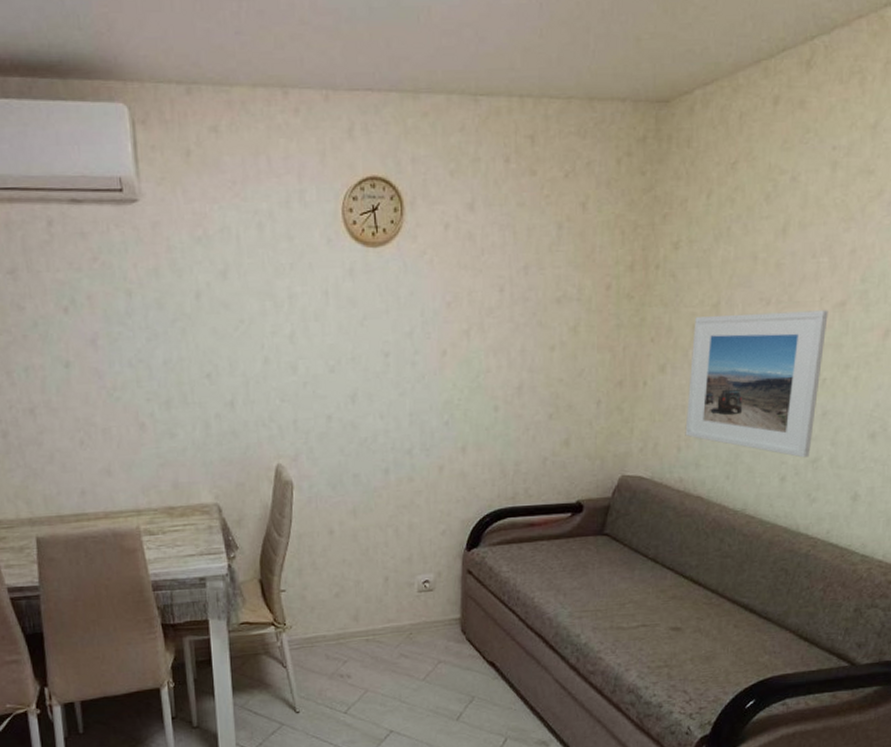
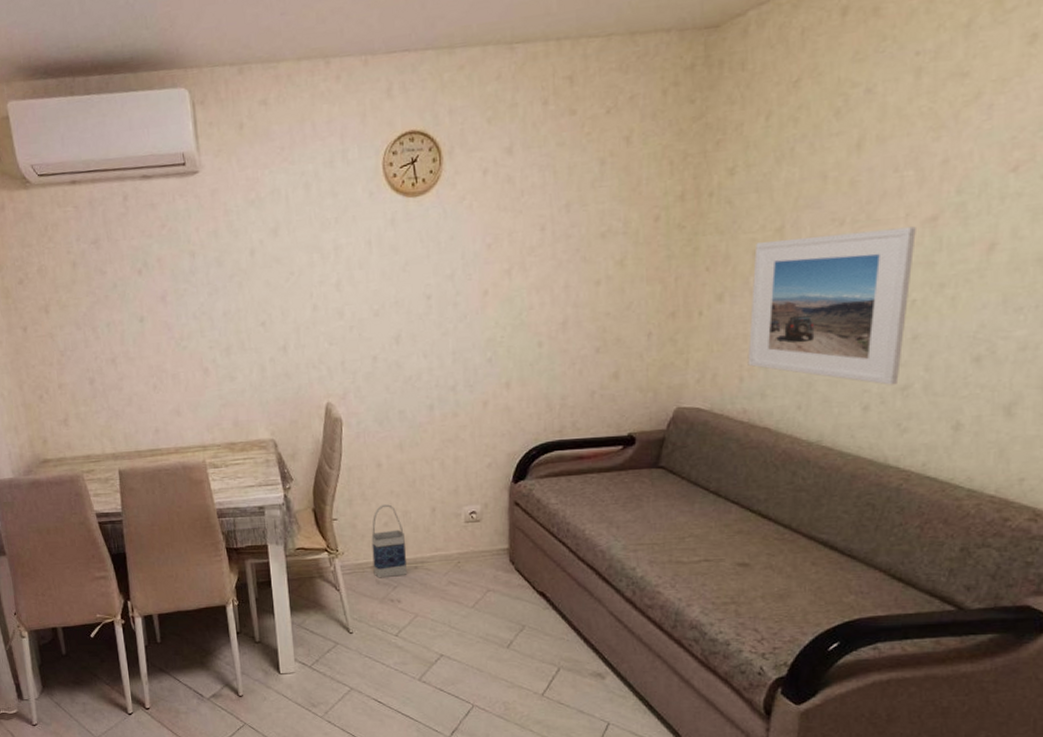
bag: none [321,574,358,653] -> present [371,504,407,578]

